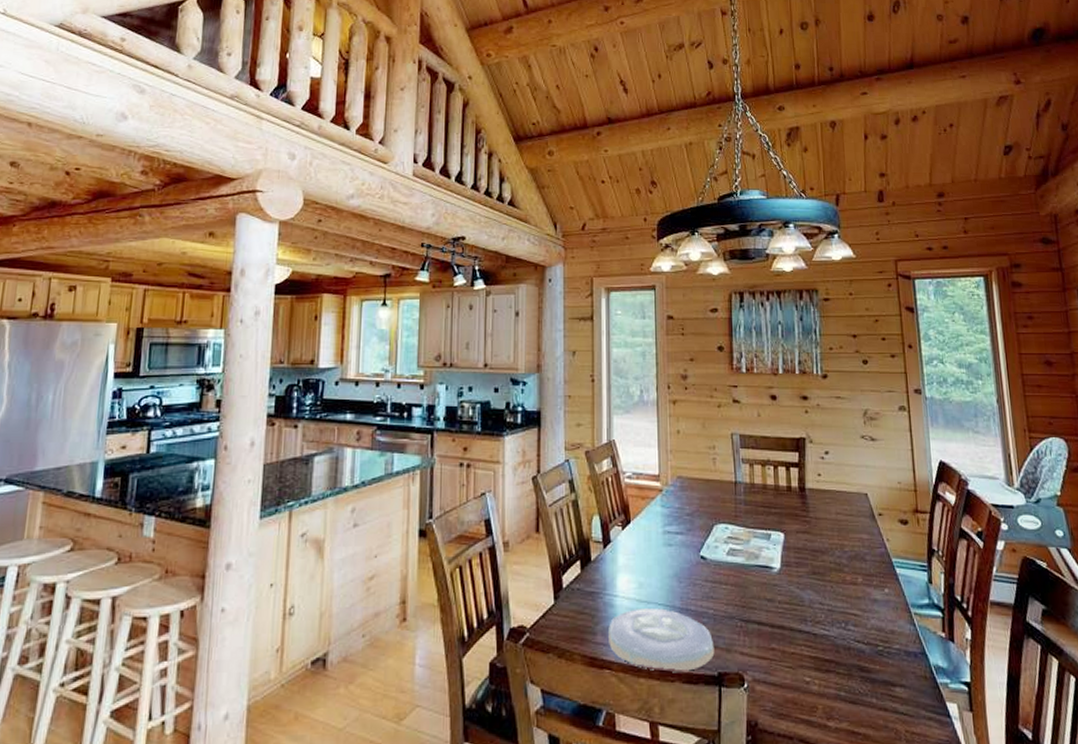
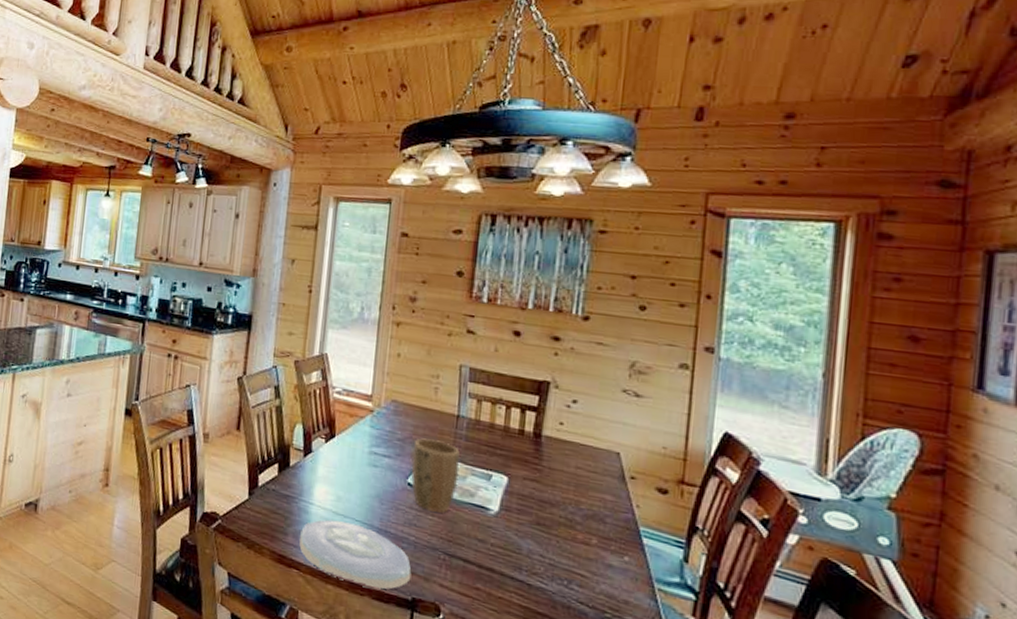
plant pot: none [701,509,744,580] -> present [411,438,461,513]

